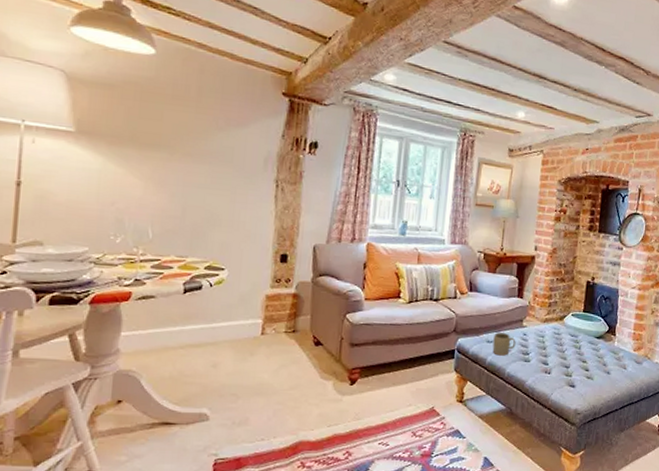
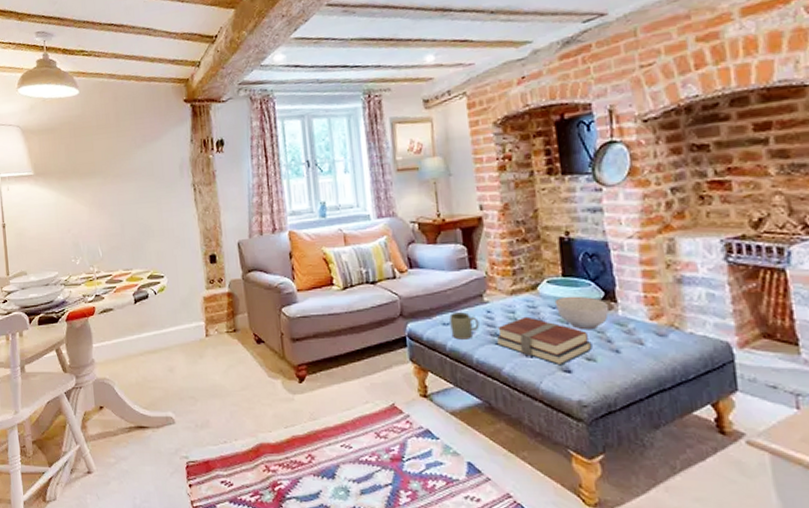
books: none [525,341,593,382] -> present [495,316,593,366]
bowl: none [573,327,610,355] -> present [554,295,610,330]

